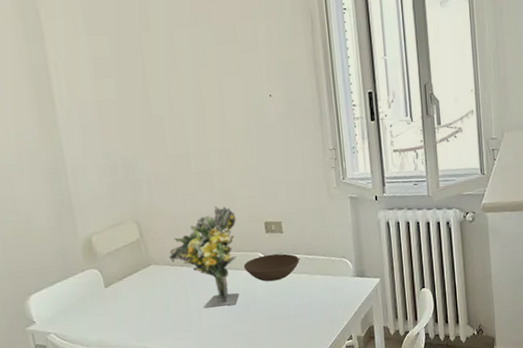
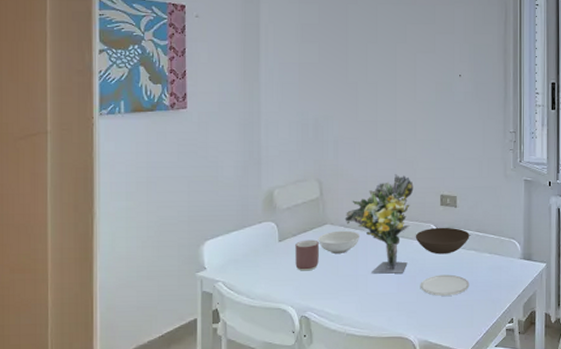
mug: none [122,281,149,314] -> present [295,239,319,271]
bowl: none [144,268,188,293] -> present [318,230,360,254]
plate: none [254,300,305,323] -> present [420,274,470,296]

